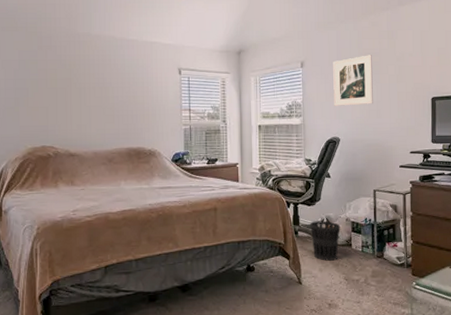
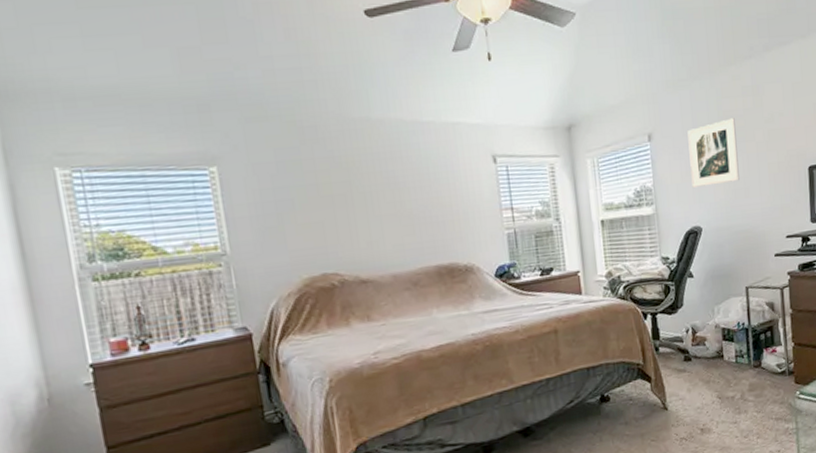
wastebasket: present [310,220,340,261] -> none [672,330,709,379]

